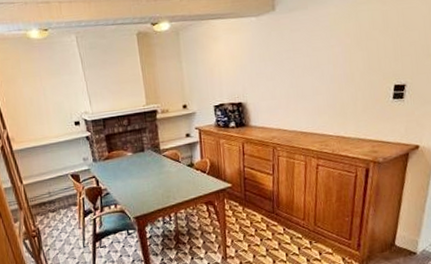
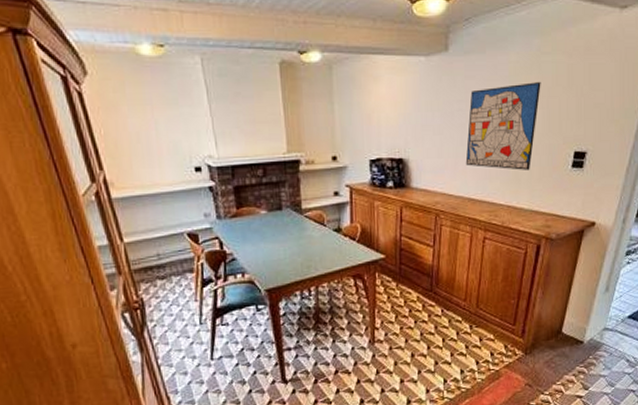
wall art: none [296,28,359,105] -> present [465,82,541,170]

